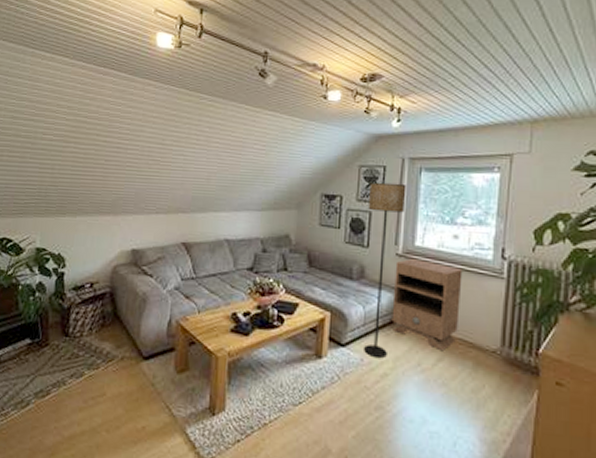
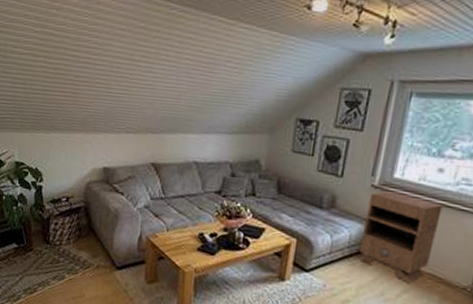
floor lamp: present [364,182,407,359] -> none [327,107,393,286]

